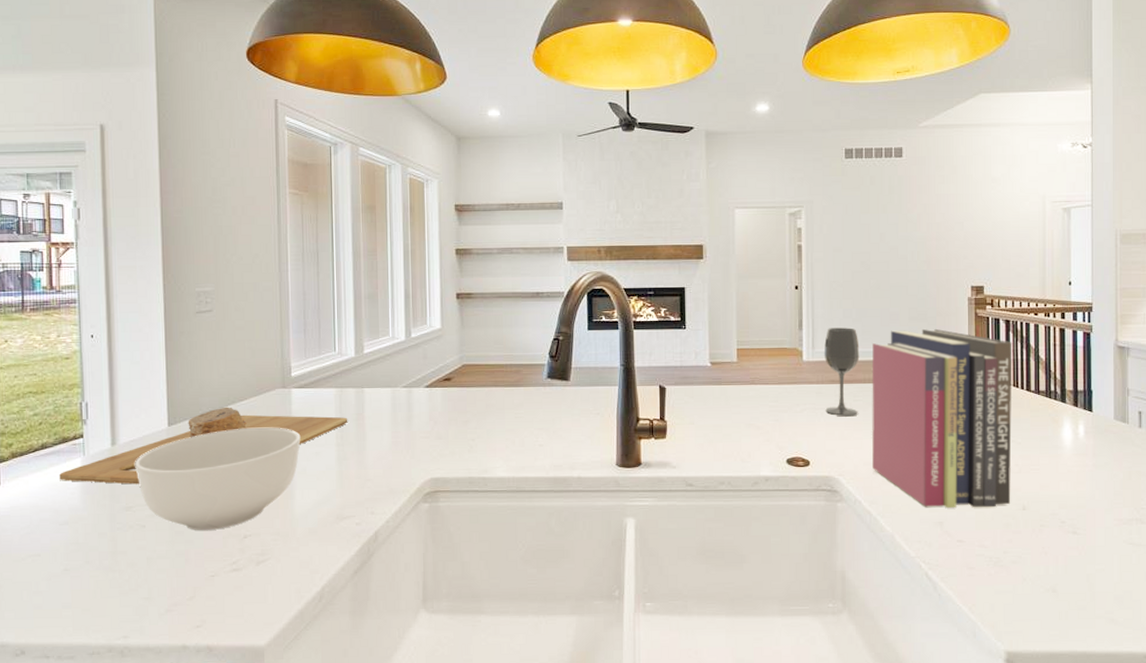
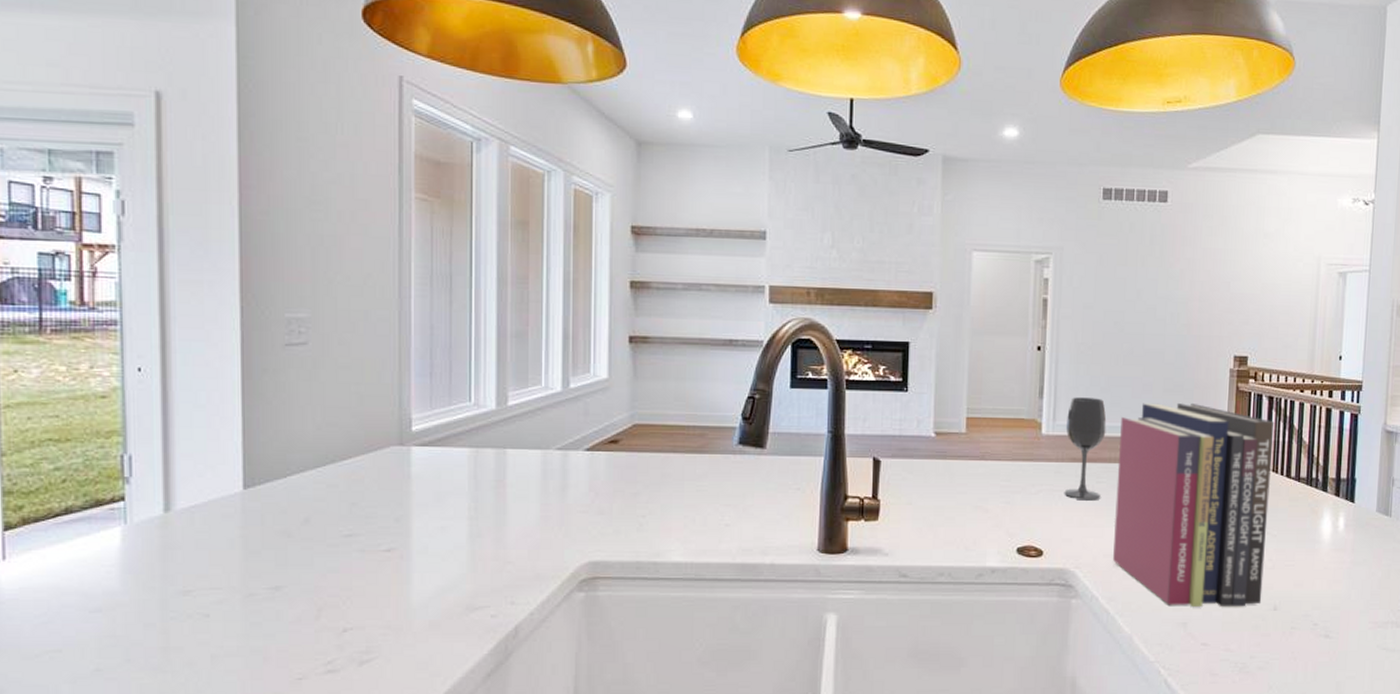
cutting board: present [59,407,348,485] -> none [90,466,485,562]
bowl: present [134,427,301,530] -> none [195,493,422,621]

